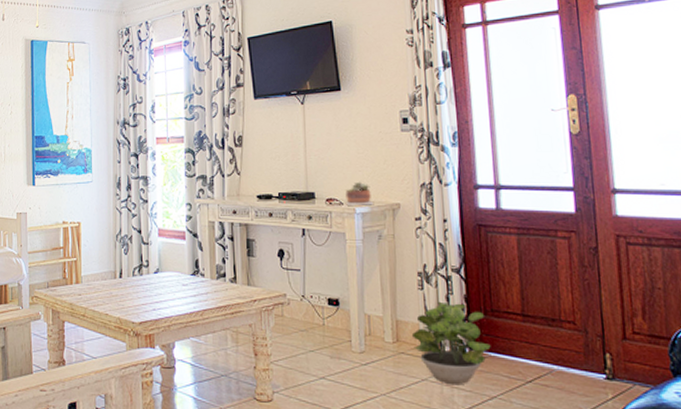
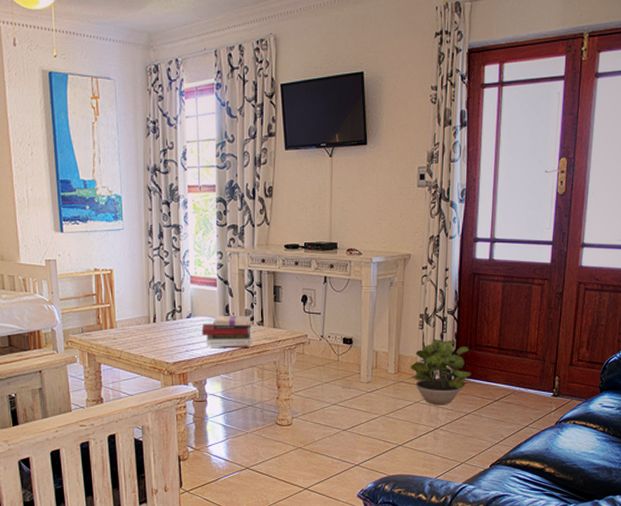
books: none [170,271,225,309] -> present [202,316,253,349]
succulent plant: present [345,181,374,207] -> none [363,233,389,257]

